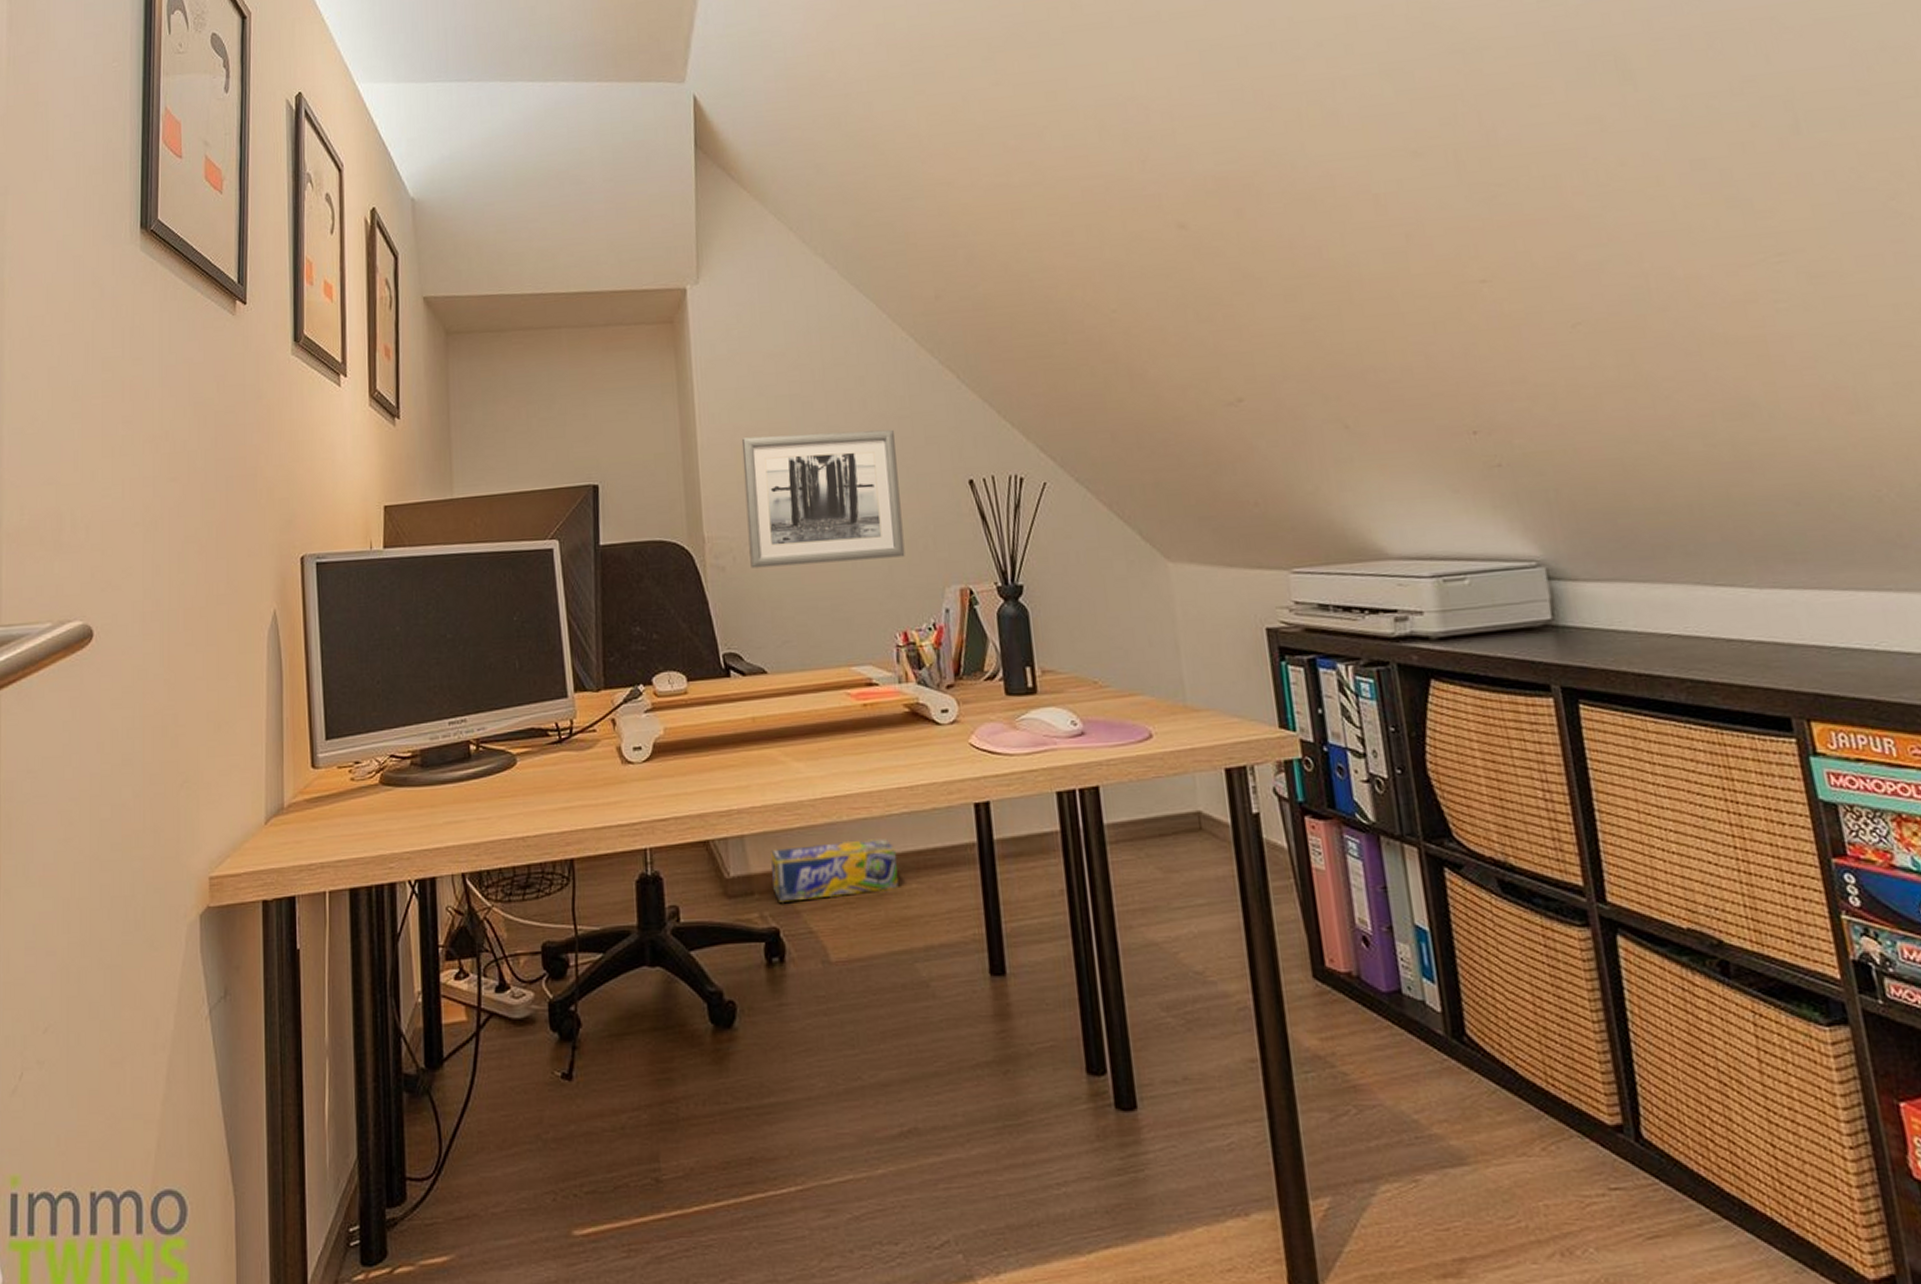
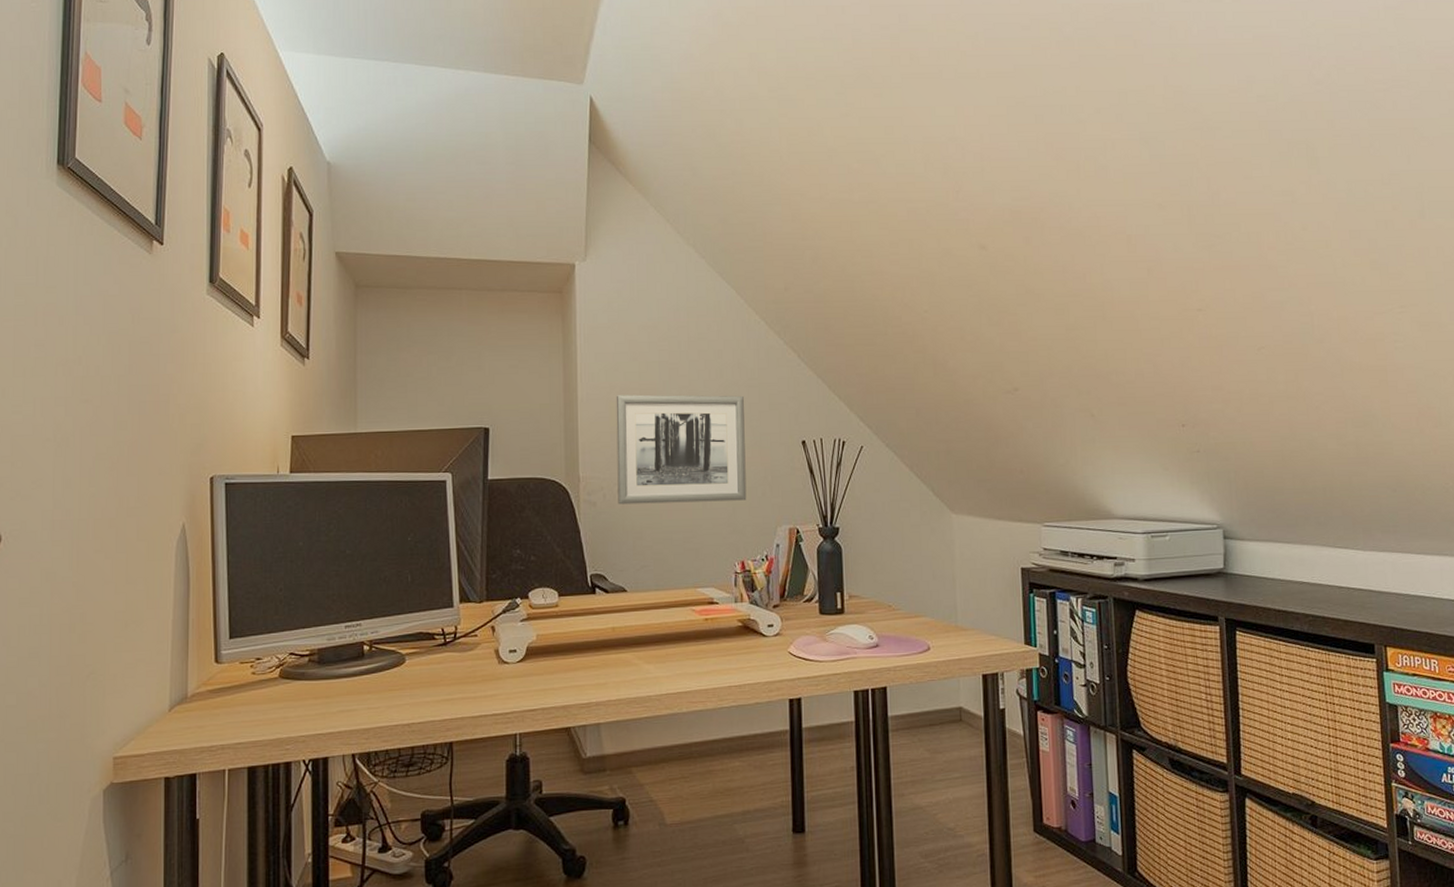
box: present [770,838,899,902] -> none [621,726,726,777]

